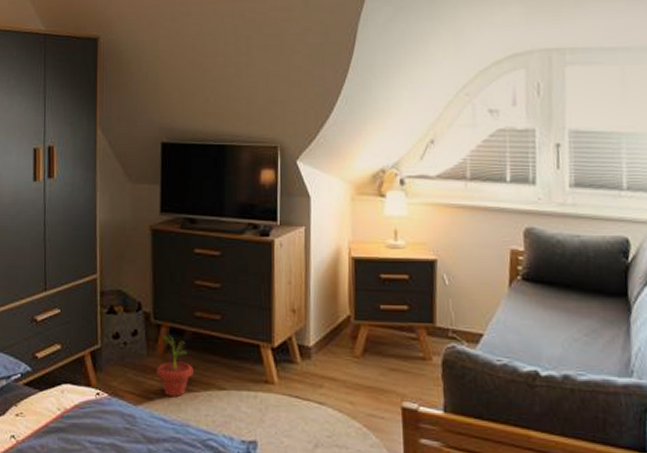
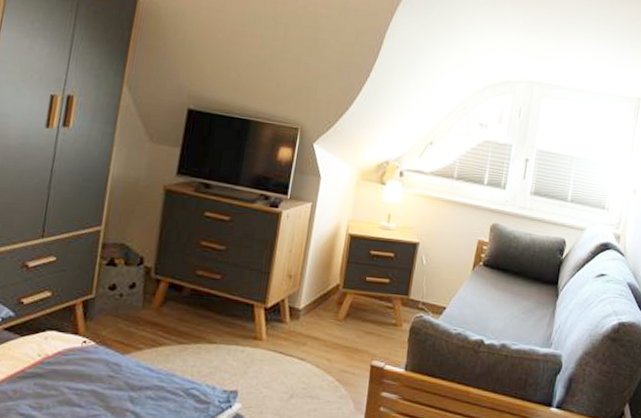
potted plant: present [157,334,194,396] -> none [149,289,187,348]

